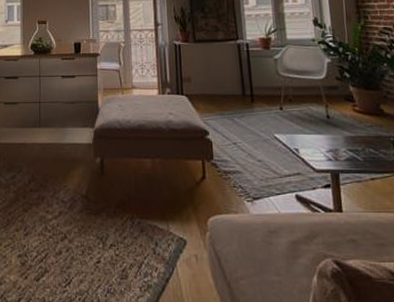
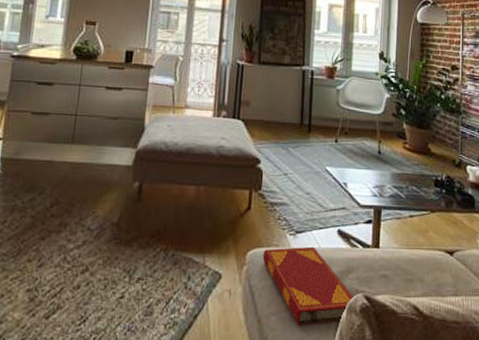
hardback book: none [223,213,325,290] -> present [262,247,356,326]

